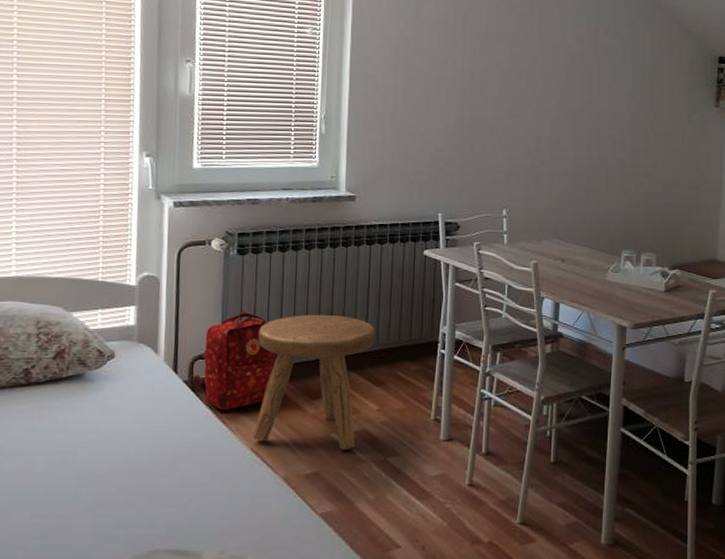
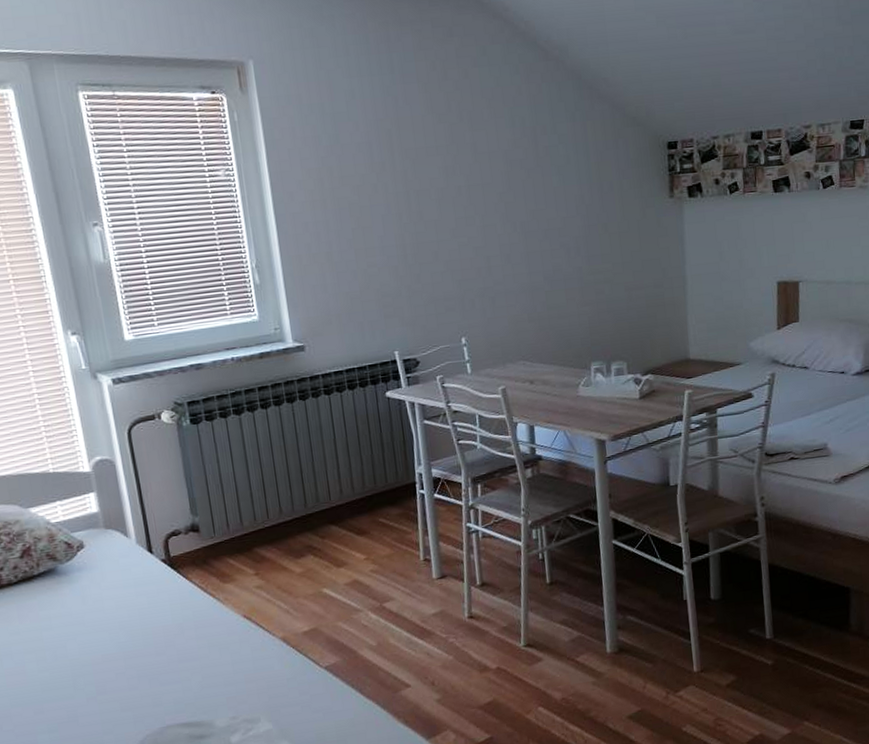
backpack: present [193,311,278,411] -> none [170,481,254,583]
stool: present [252,315,375,450] -> none [229,470,351,608]

